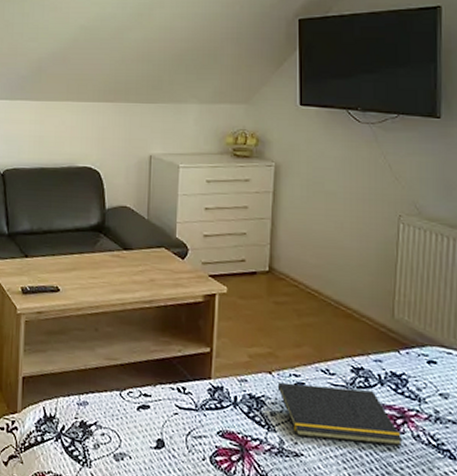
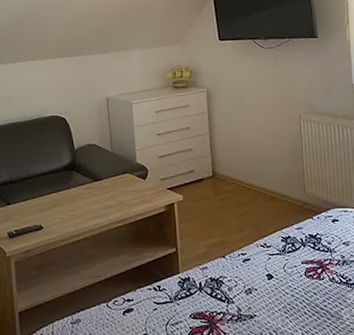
notepad: present [274,382,403,446] -> none [229,252,324,302]

